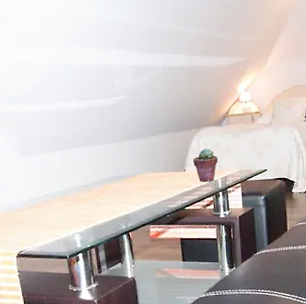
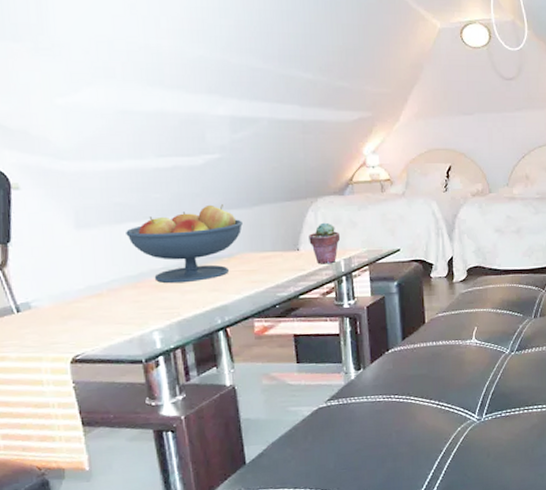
fruit bowl: none [56,135,142,198] -> present [126,204,243,284]

